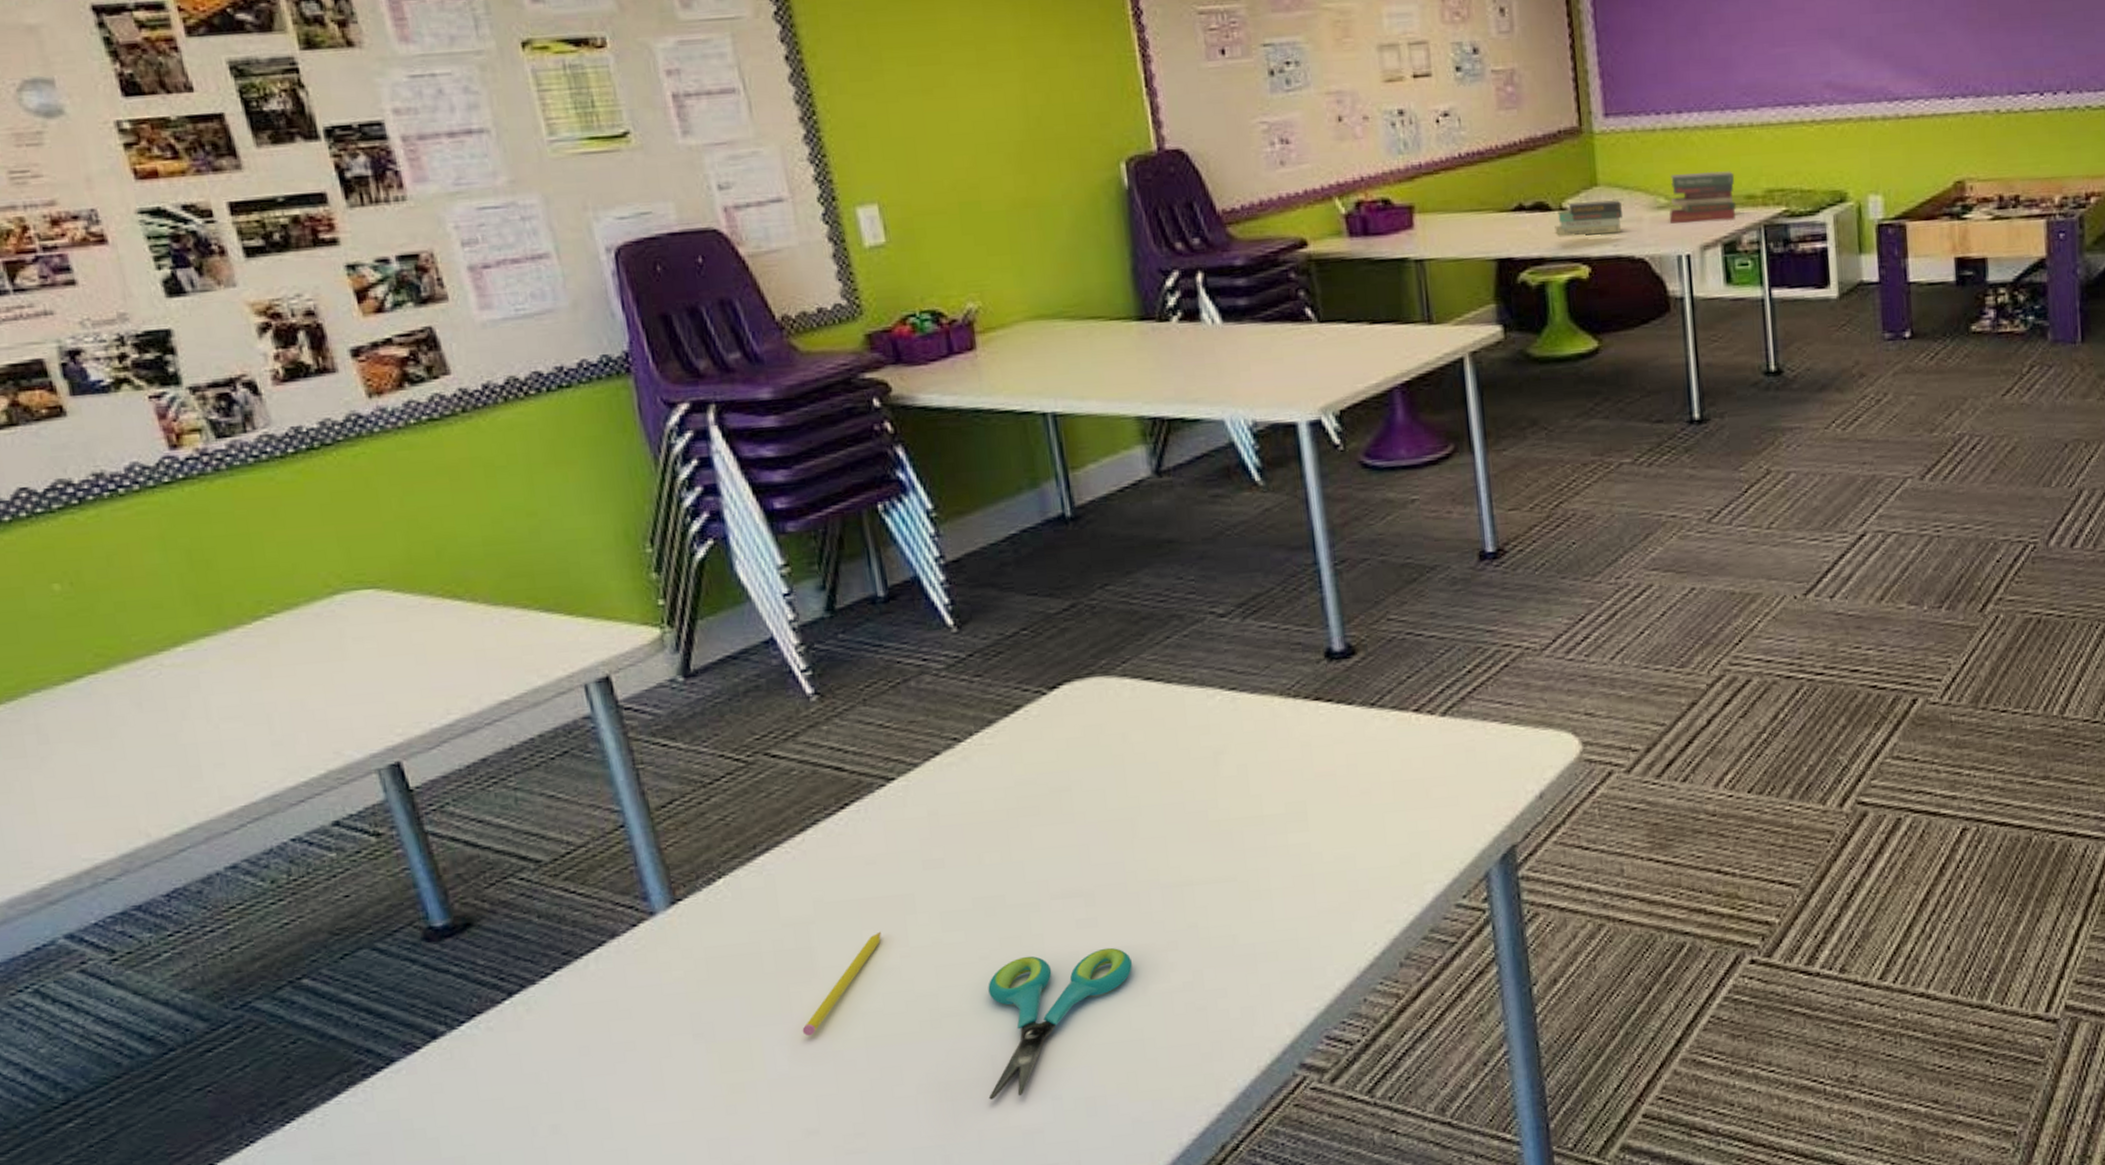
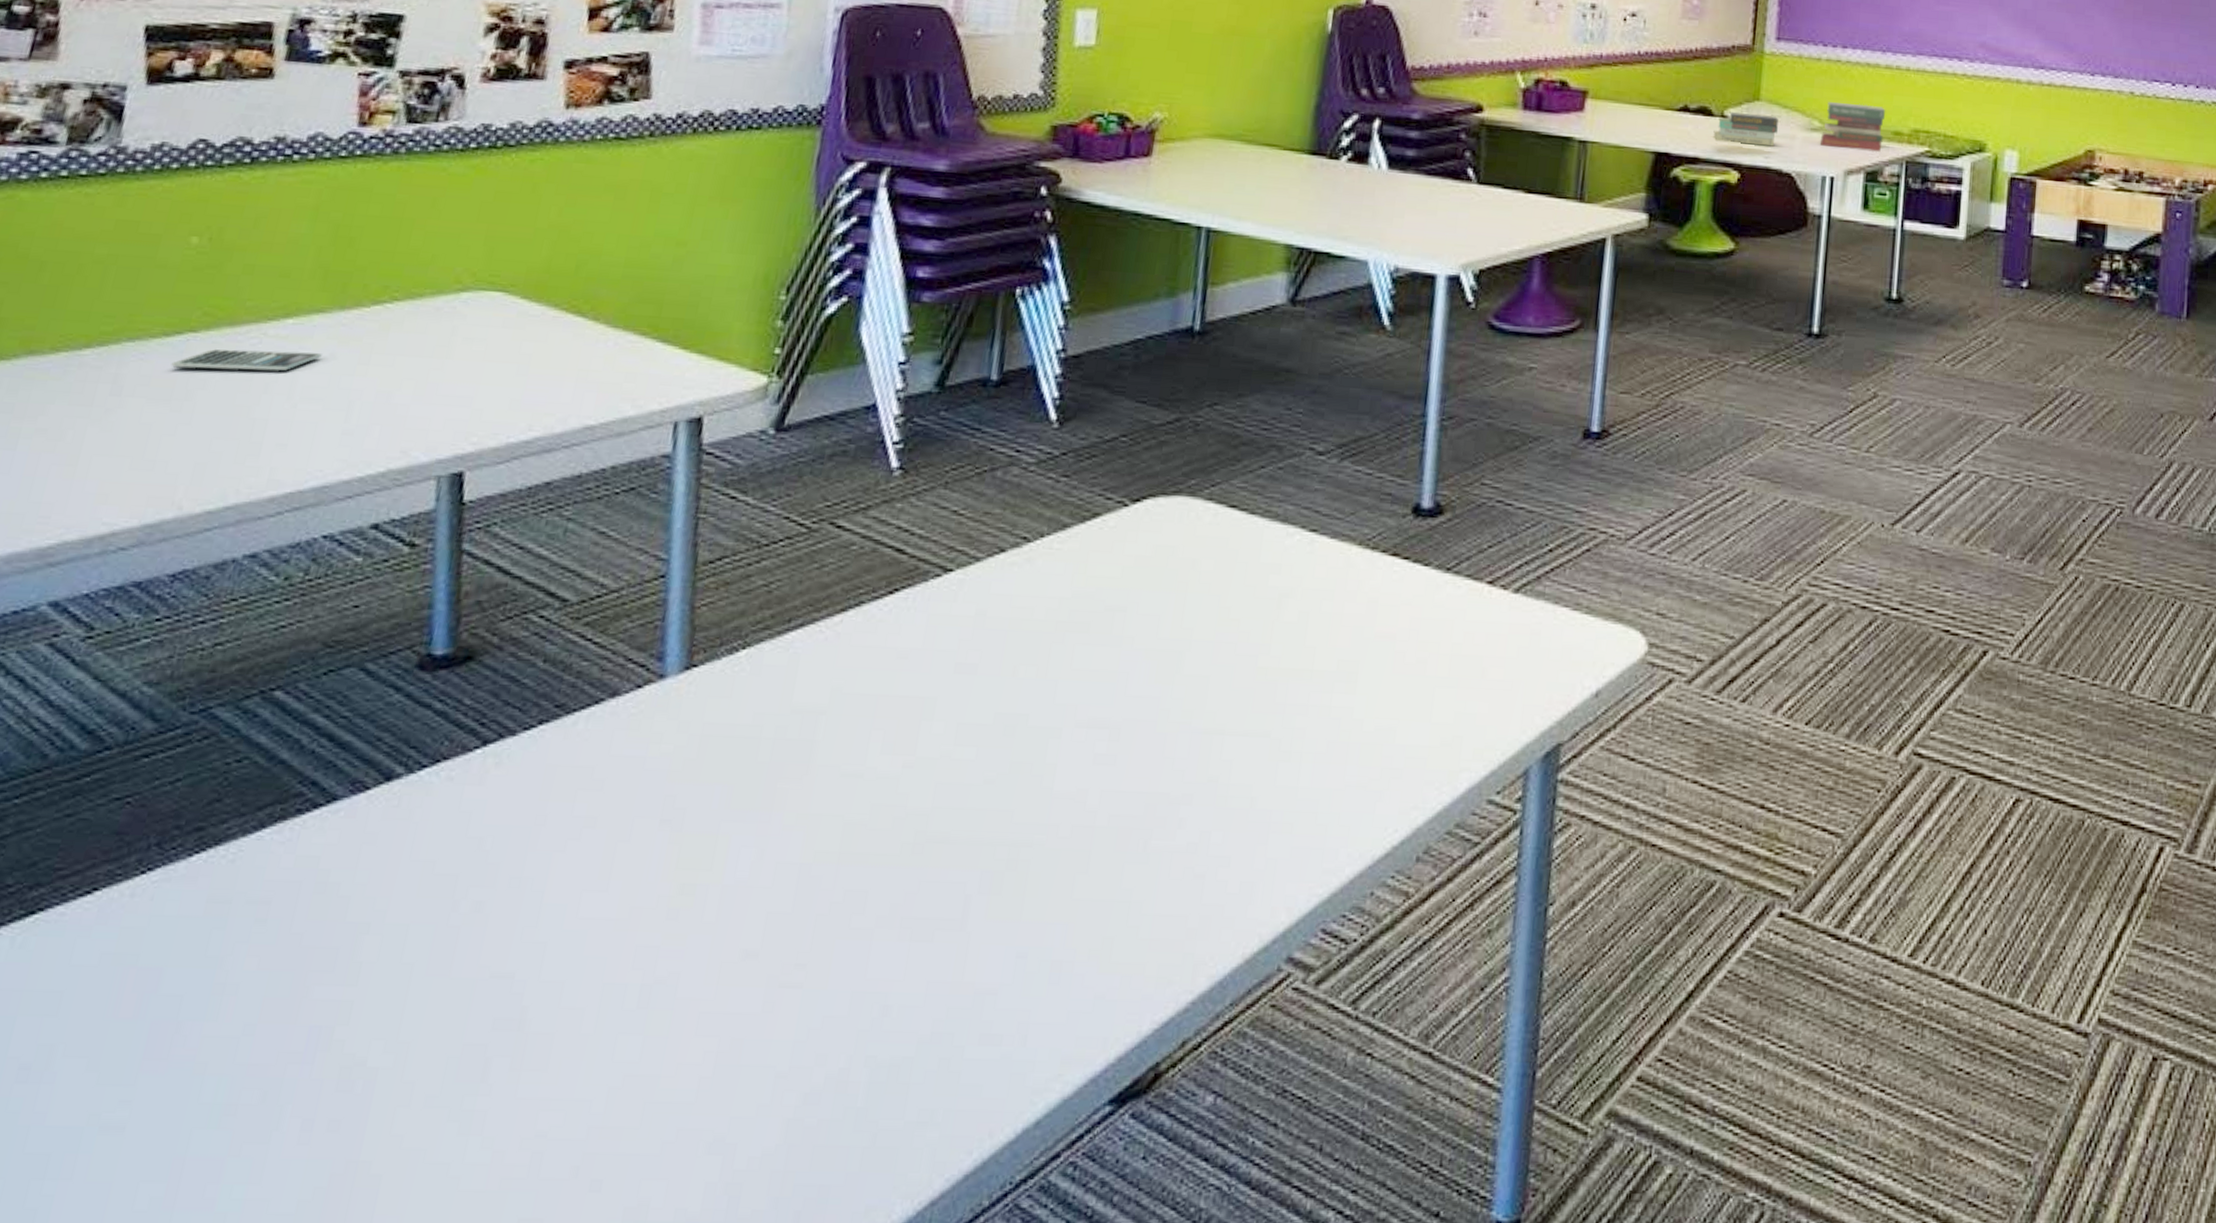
calculator: none [84,675,224,710] -> present [171,349,322,372]
pencil: present [802,931,881,1037] -> none [776,734,891,842]
scissors: present [988,947,1132,1100] -> none [949,786,1141,948]

